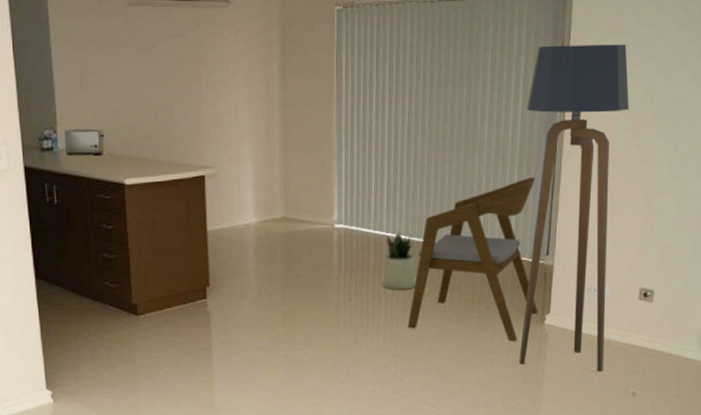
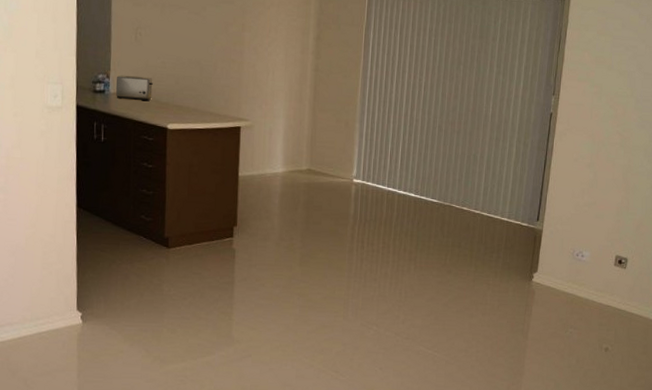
planter: present [381,232,417,290] -> none [391,190,423,242]
armchair: present [407,177,538,342] -> none [412,151,531,296]
floor lamp: present [519,44,629,372] -> none [508,40,614,327]

